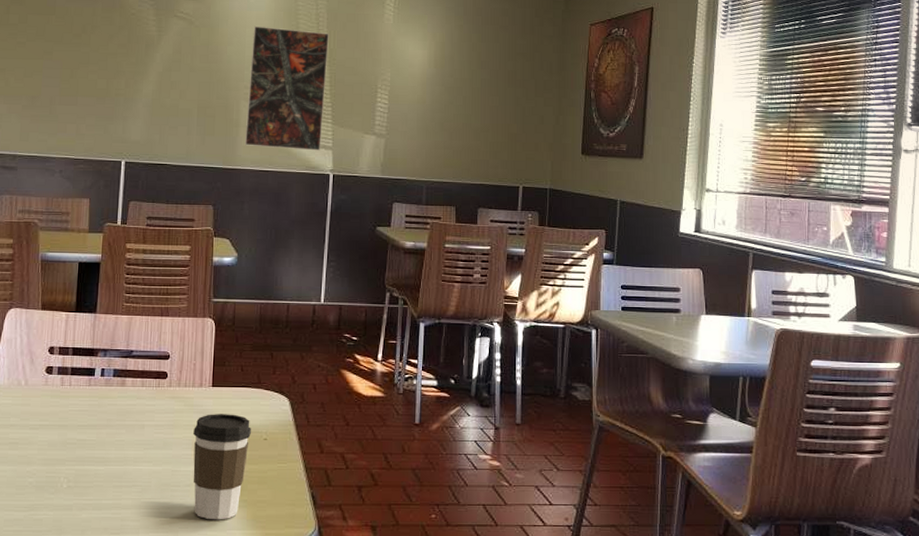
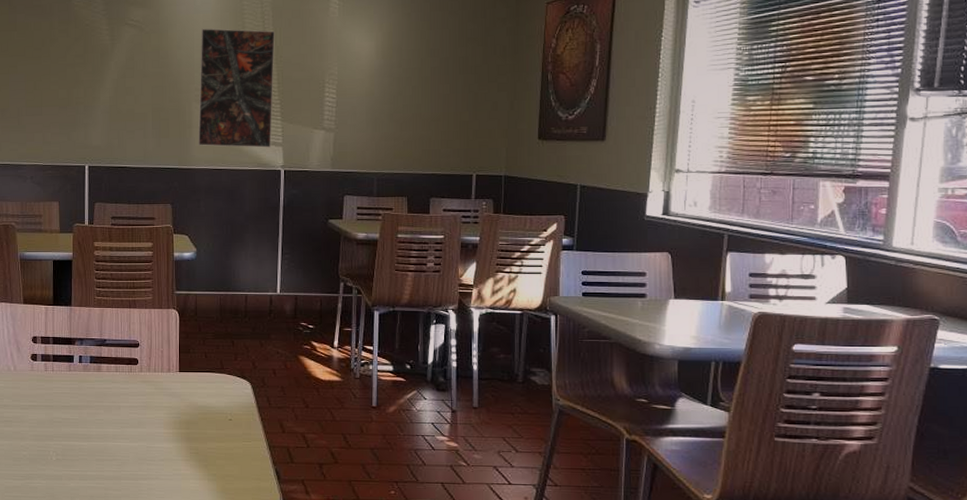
coffee cup: present [193,414,251,520] -> none [164,396,217,491]

